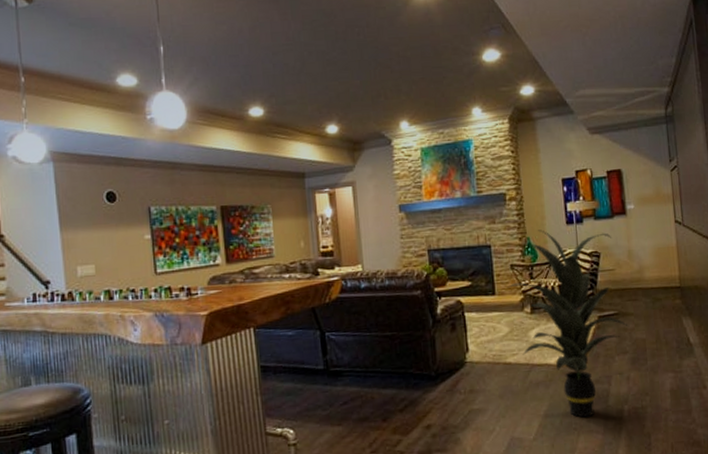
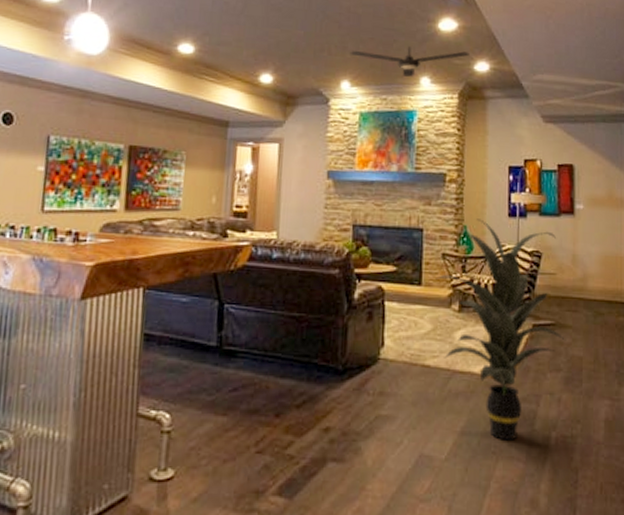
ceiling fan: none [404,78,515,109] -> present [349,46,470,77]

